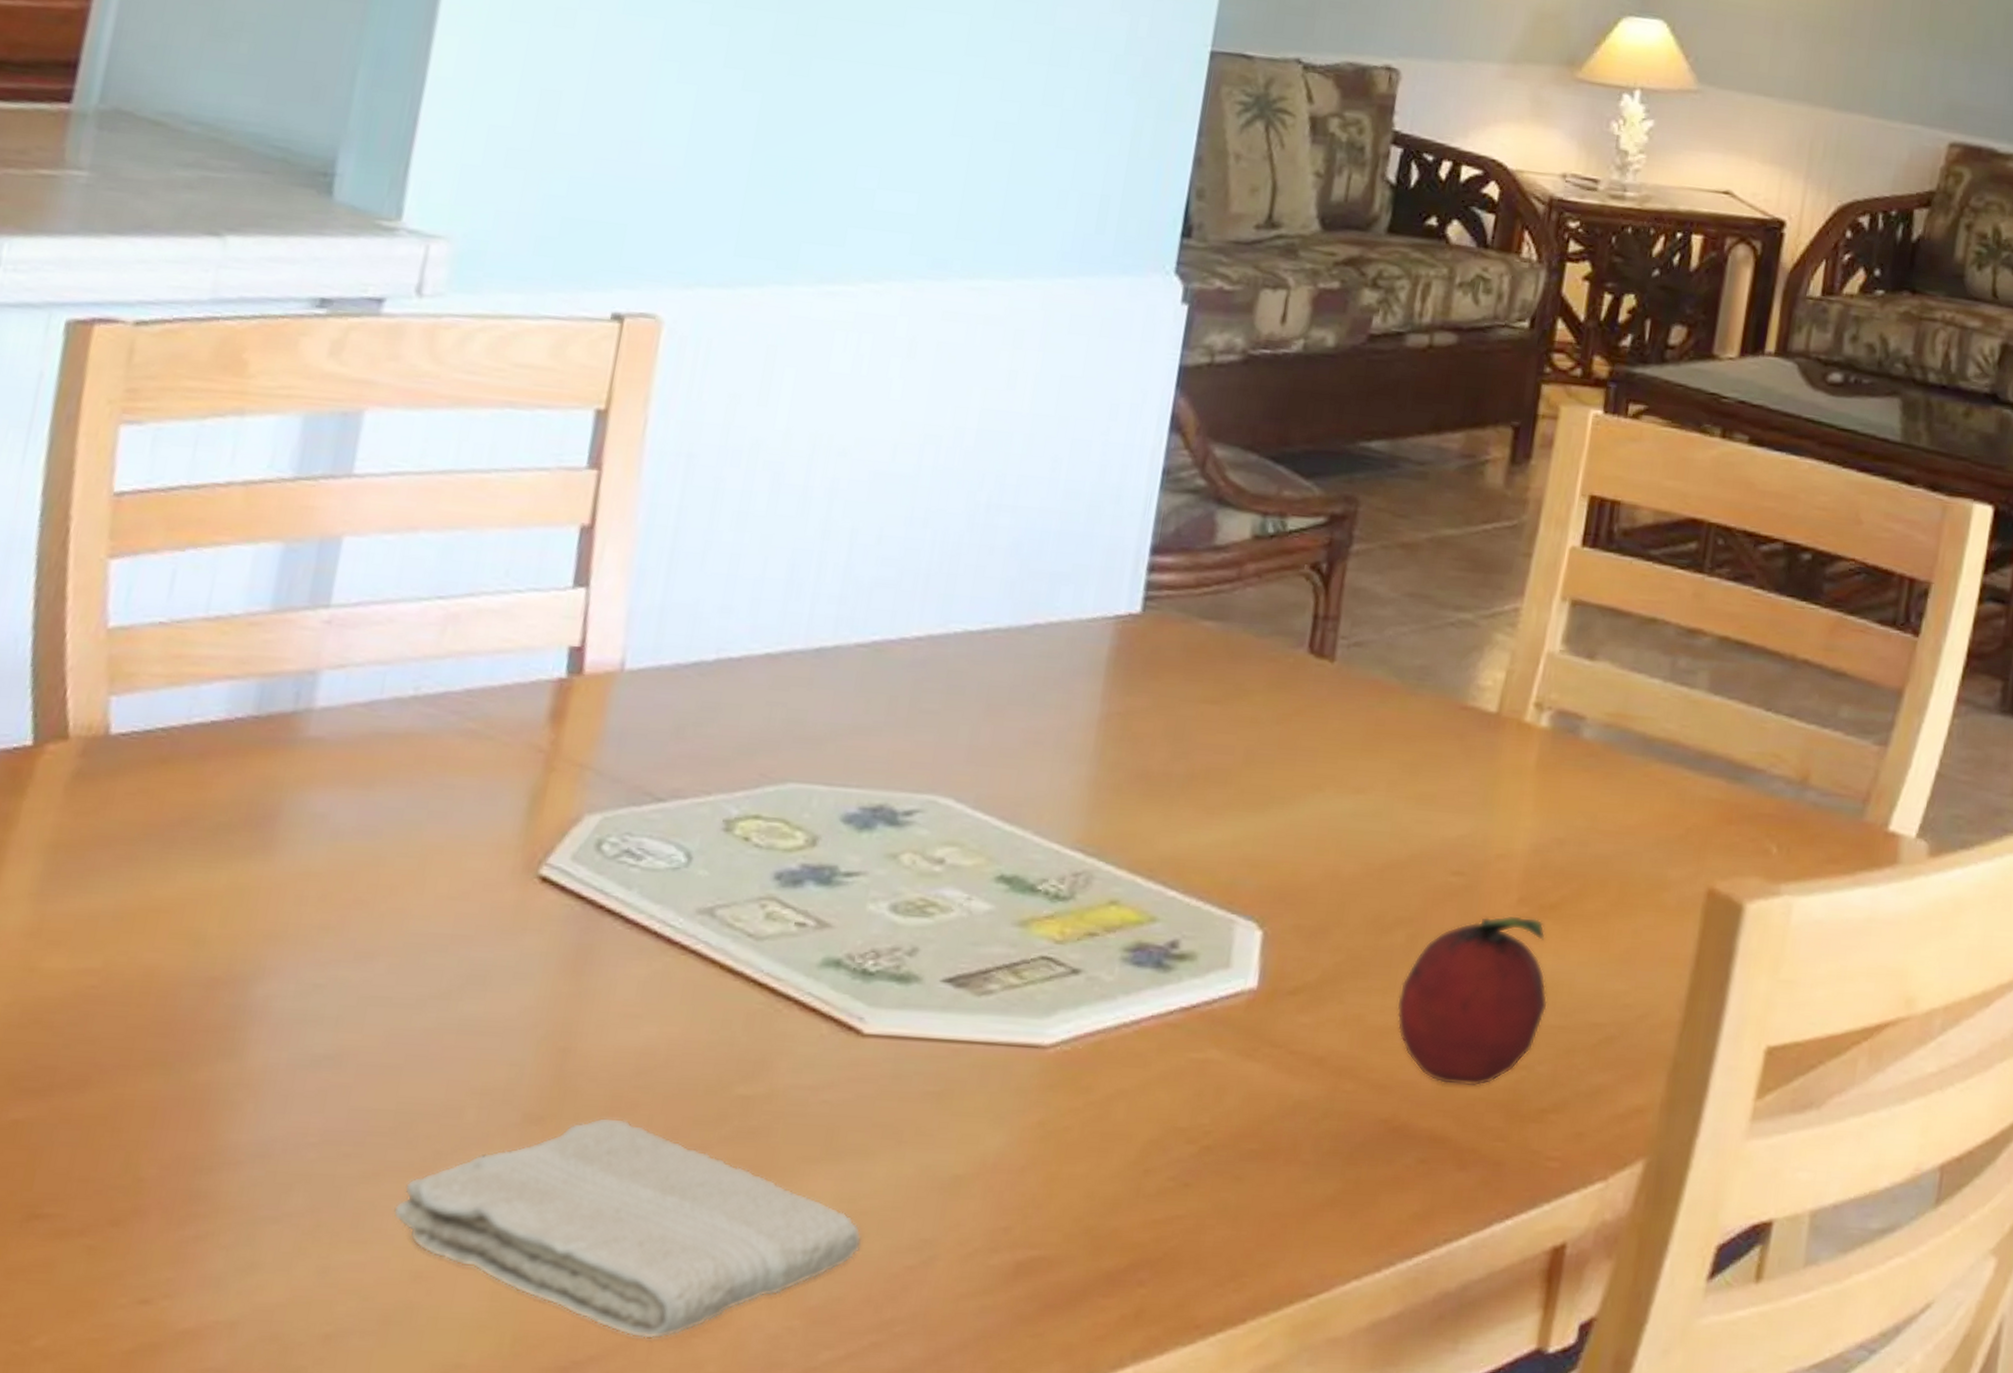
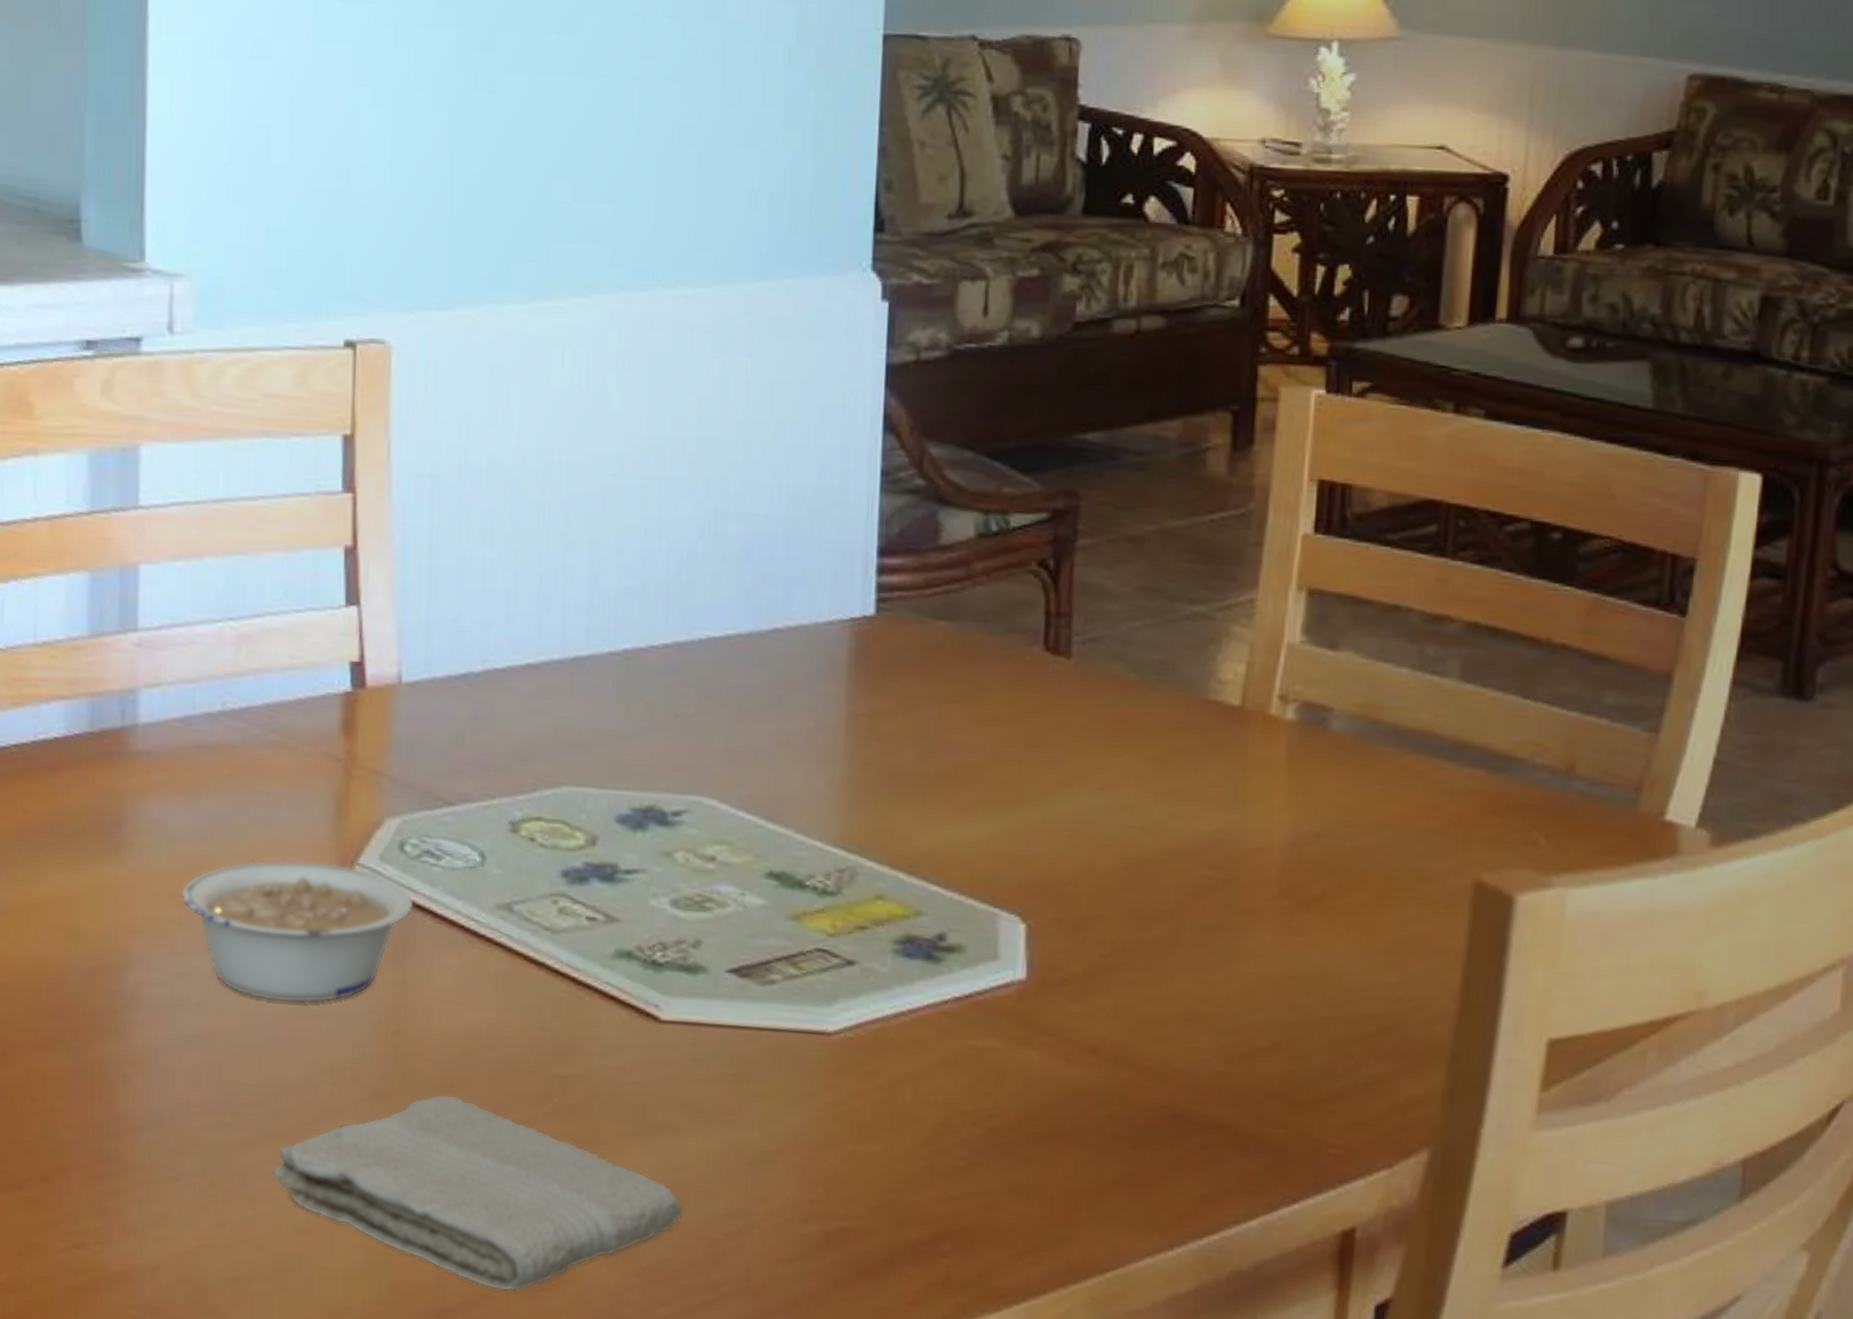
legume: none [334,858,605,1018] -> present [181,860,414,1003]
fruit: present [1396,914,1548,1087] -> none [1165,907,1317,1076]

